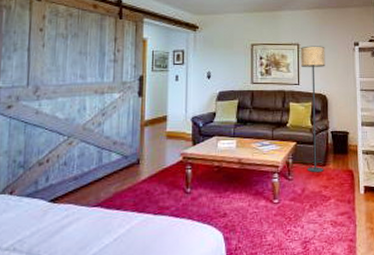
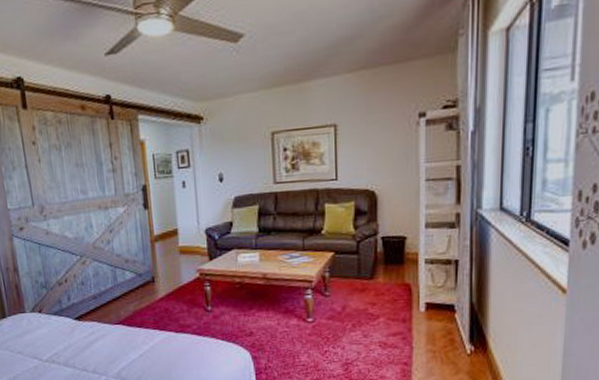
floor lamp: present [301,46,326,173] -> none [339,123,375,288]

